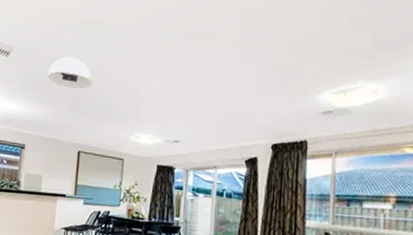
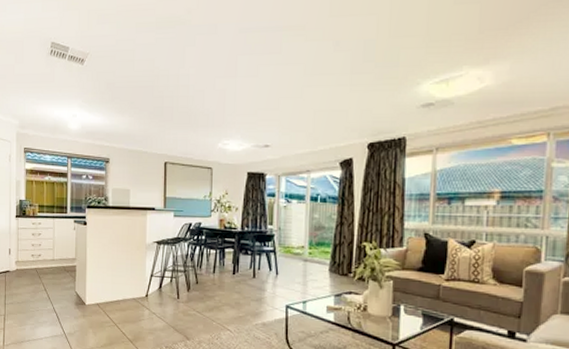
ceiling light: present [47,57,93,89] -> none [126,60,174,96]

